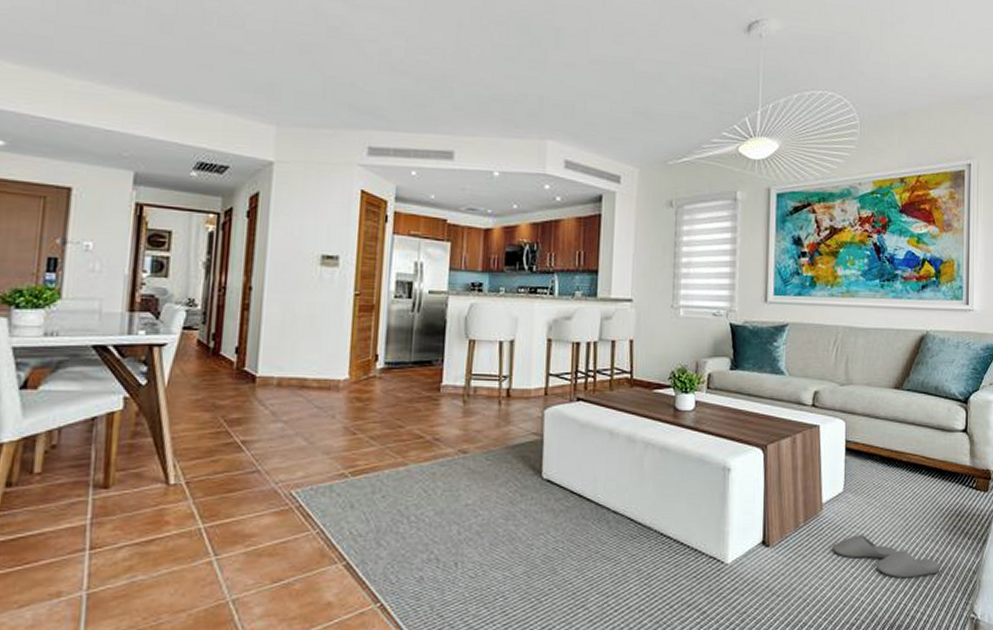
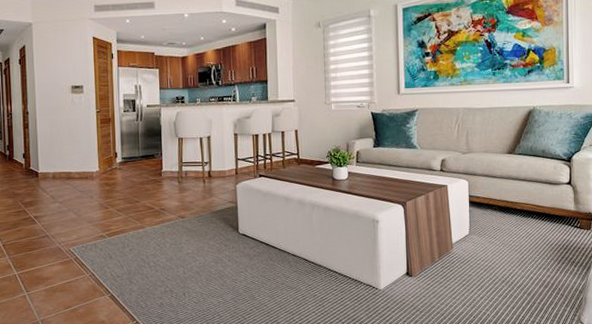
slippers: present [832,534,940,579] -> none [462,265,552,298]

